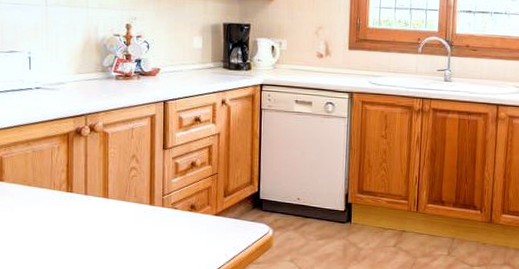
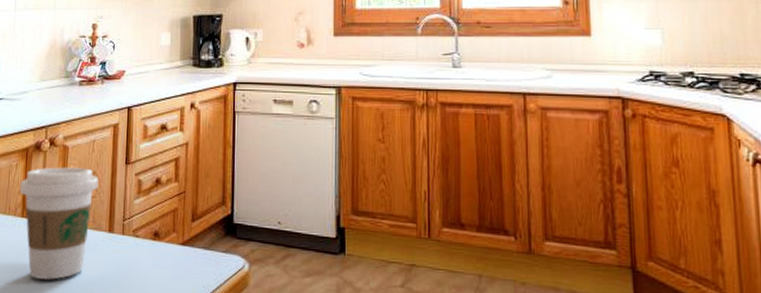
coffee cup: none [63,150,138,244] -> present [19,166,99,281]

